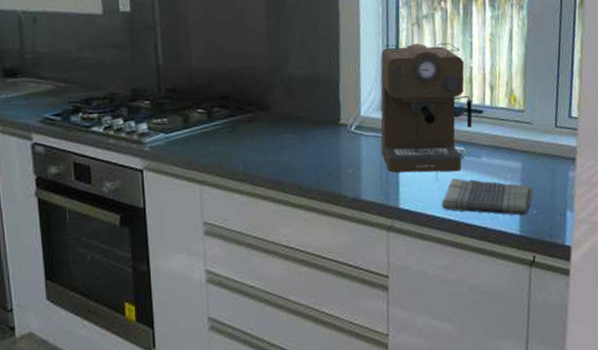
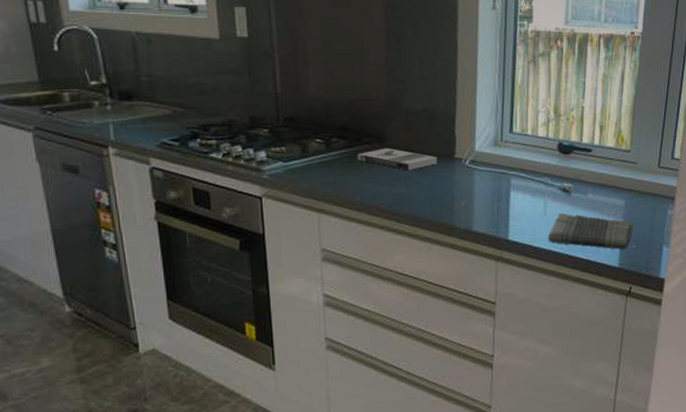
book: none [239,116,322,139] -> present [357,148,438,171]
coffee maker: present [380,42,473,173] -> none [493,80,582,207]

